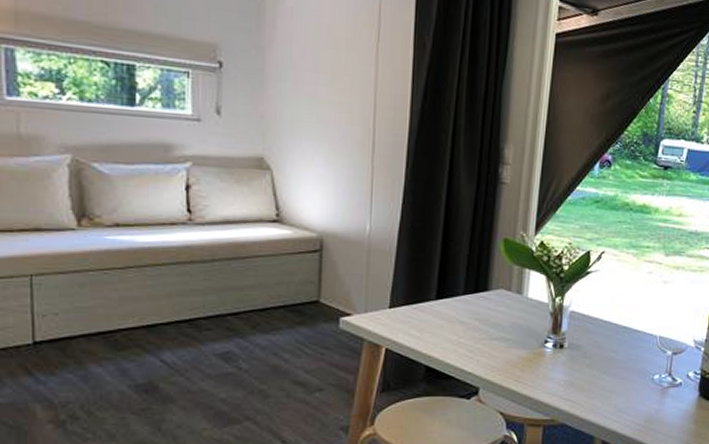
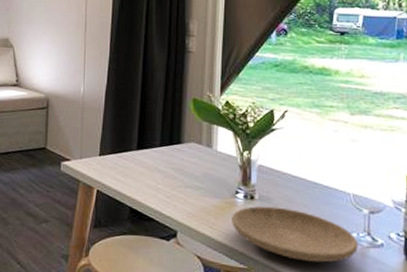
plate: none [538,354,659,406] -> present [232,206,358,263]

